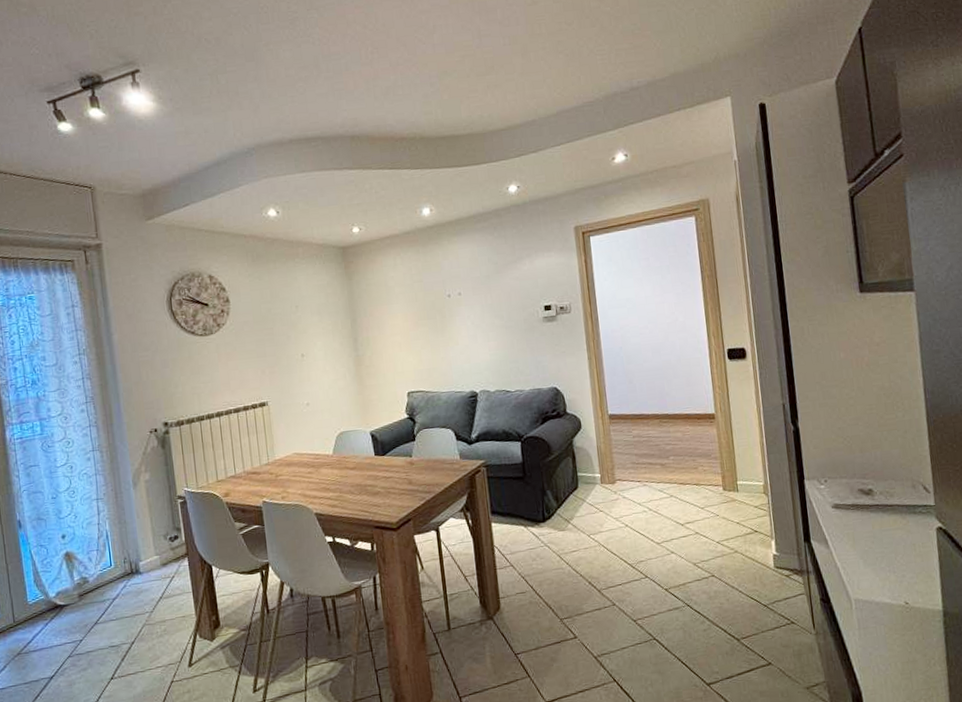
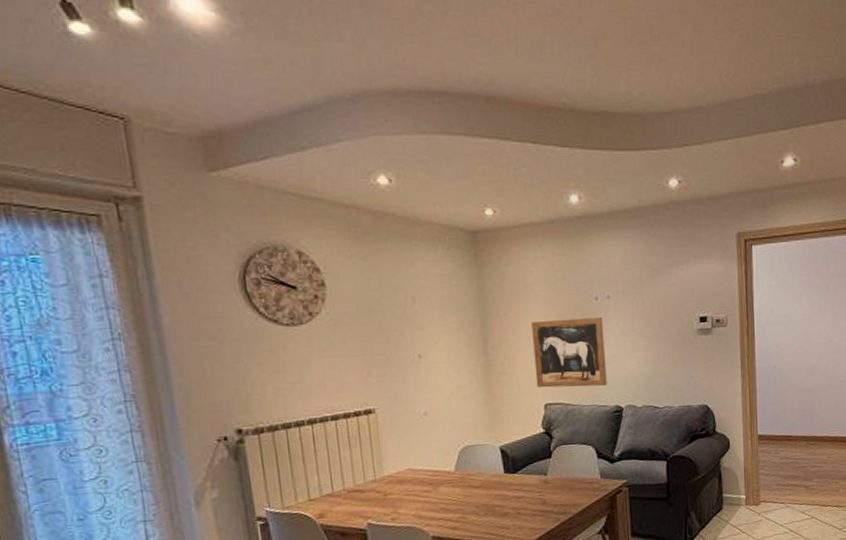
wall art: none [394,312,462,378] -> present [531,317,607,388]

